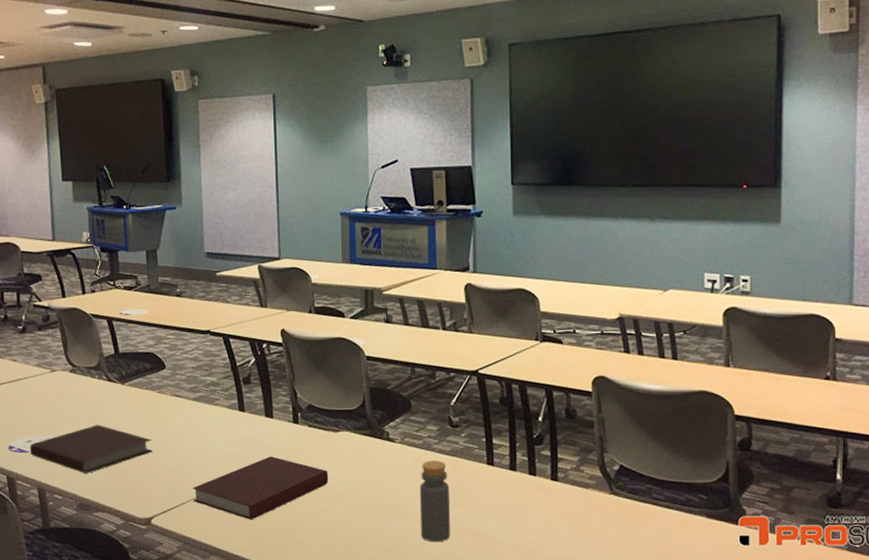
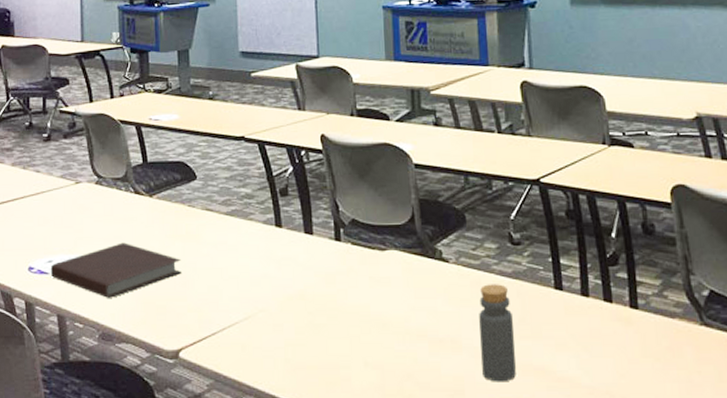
notebook: present [192,456,329,520] -> none [224,279,376,354]

